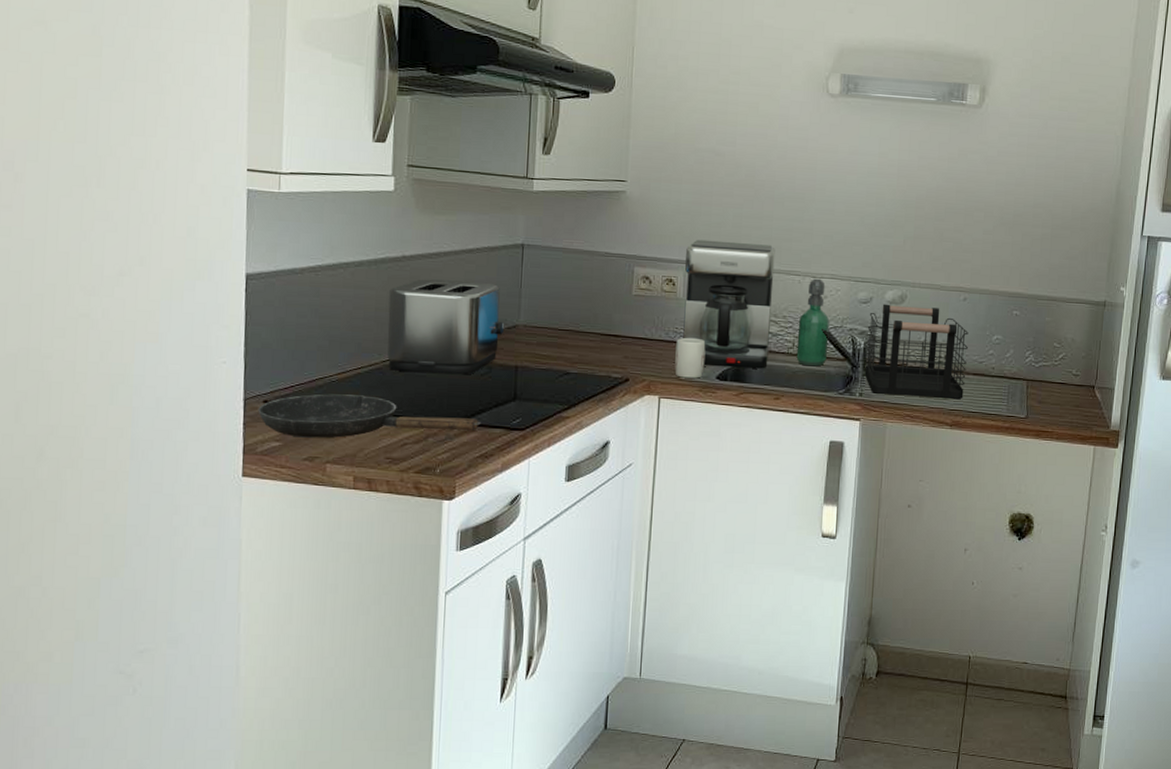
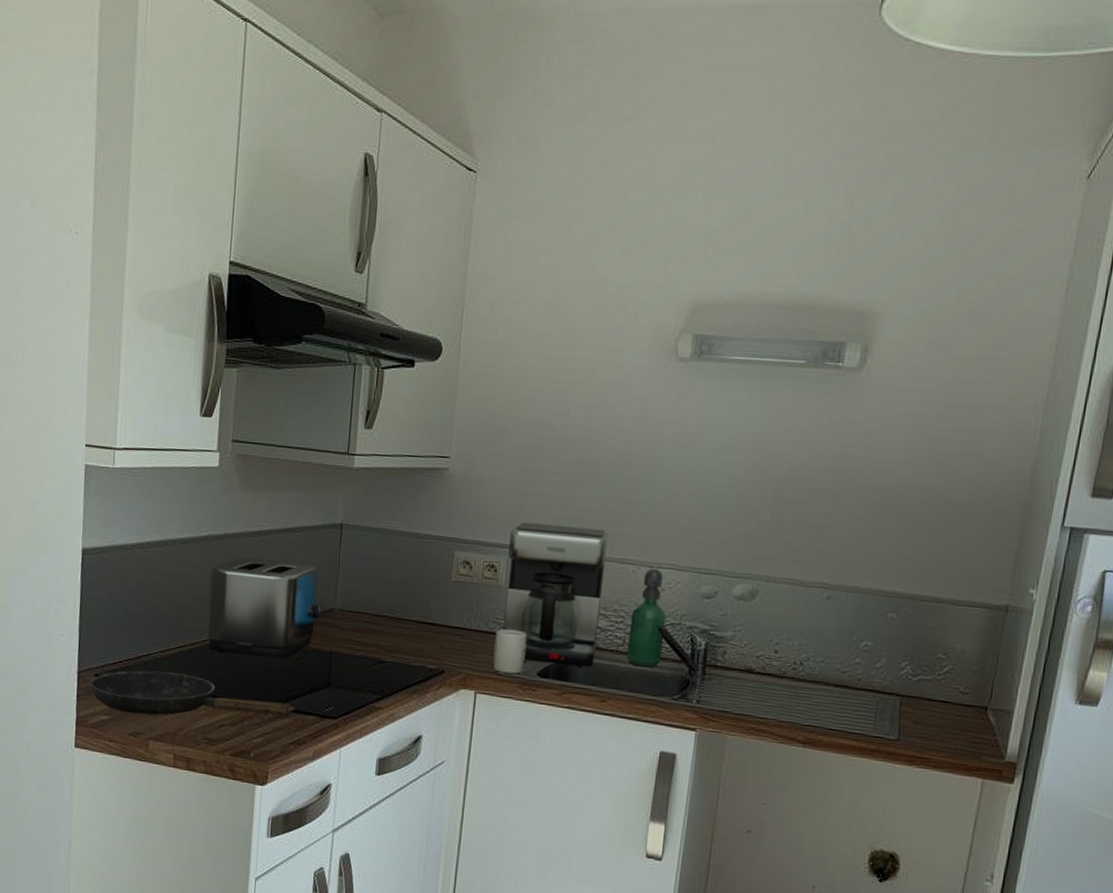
dish rack: present [864,304,969,399] -> none [704,599,831,713]

